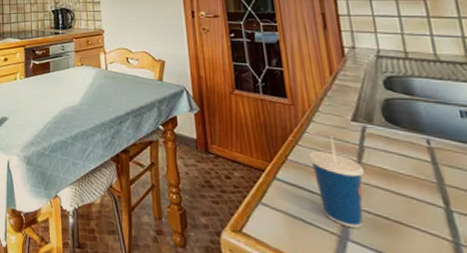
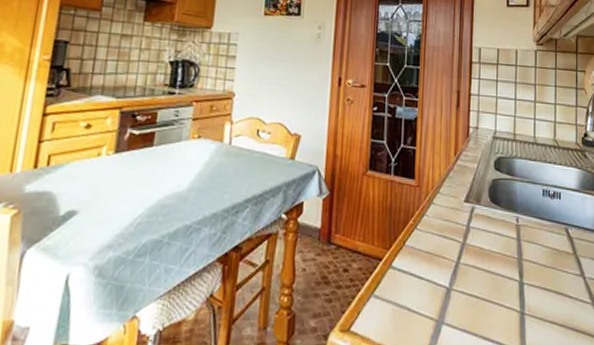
cup: present [308,135,364,228] -> none [423,217,466,310]

